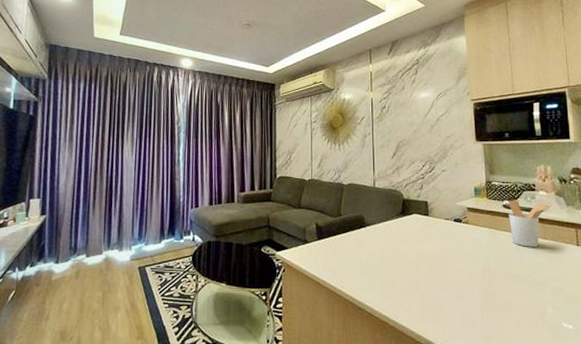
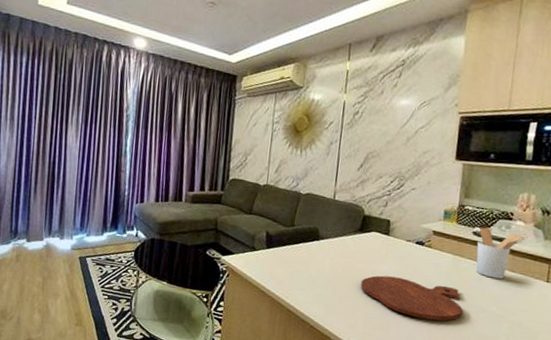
cutting board: none [409,255,508,294] -> present [360,275,463,321]

